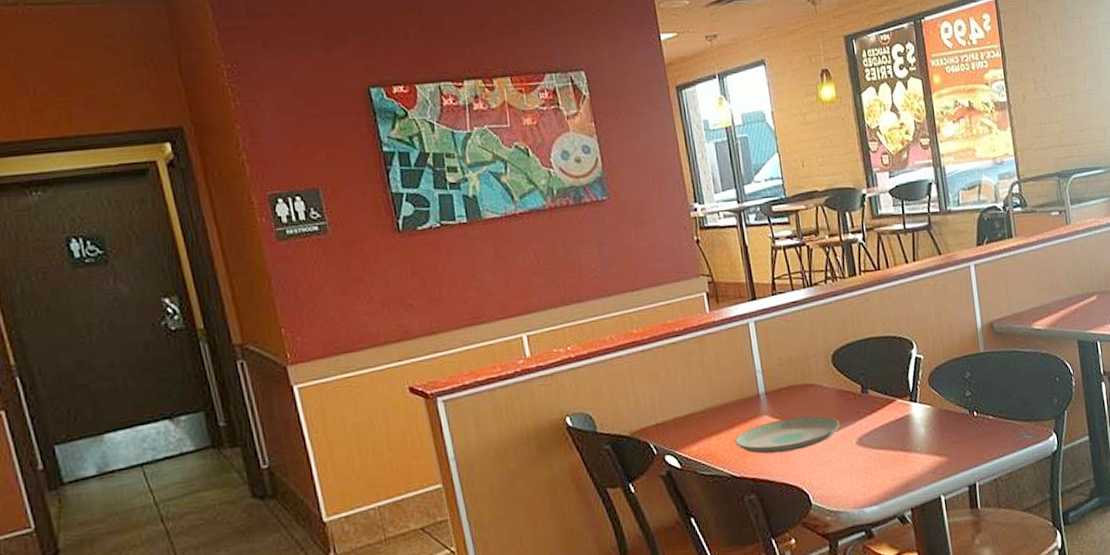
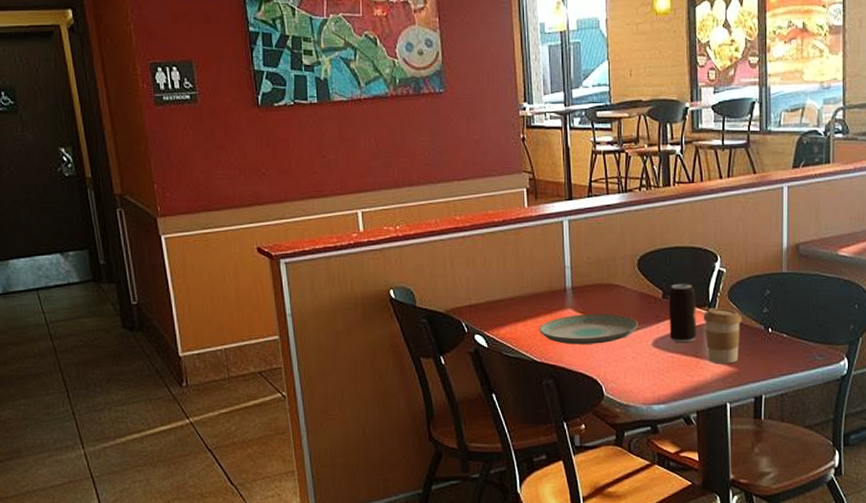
beverage can: none [867,374,901,439] -> present [668,283,696,343]
coffee cup: none [906,396,947,456] -> present [703,308,742,364]

